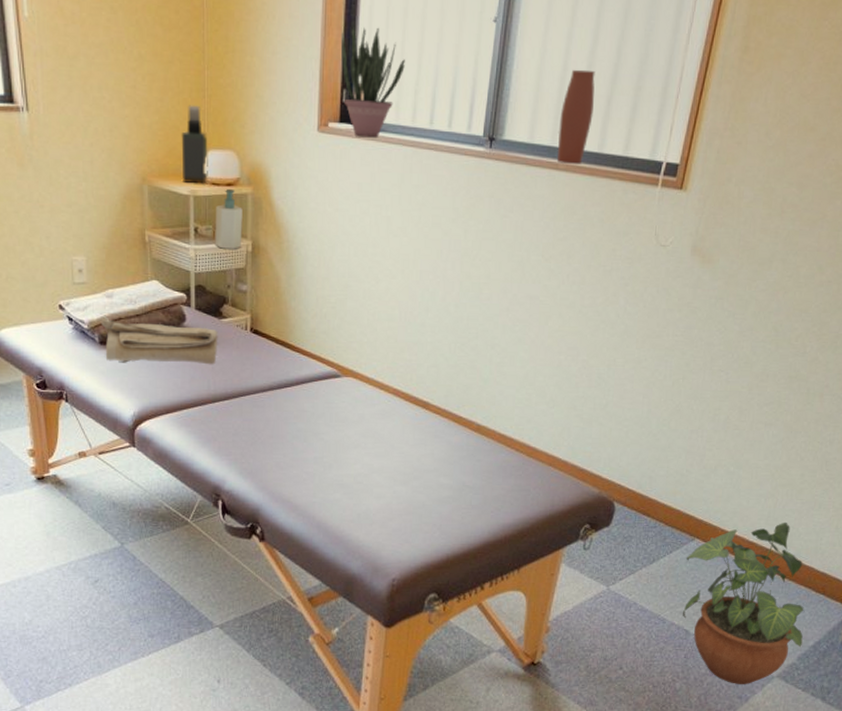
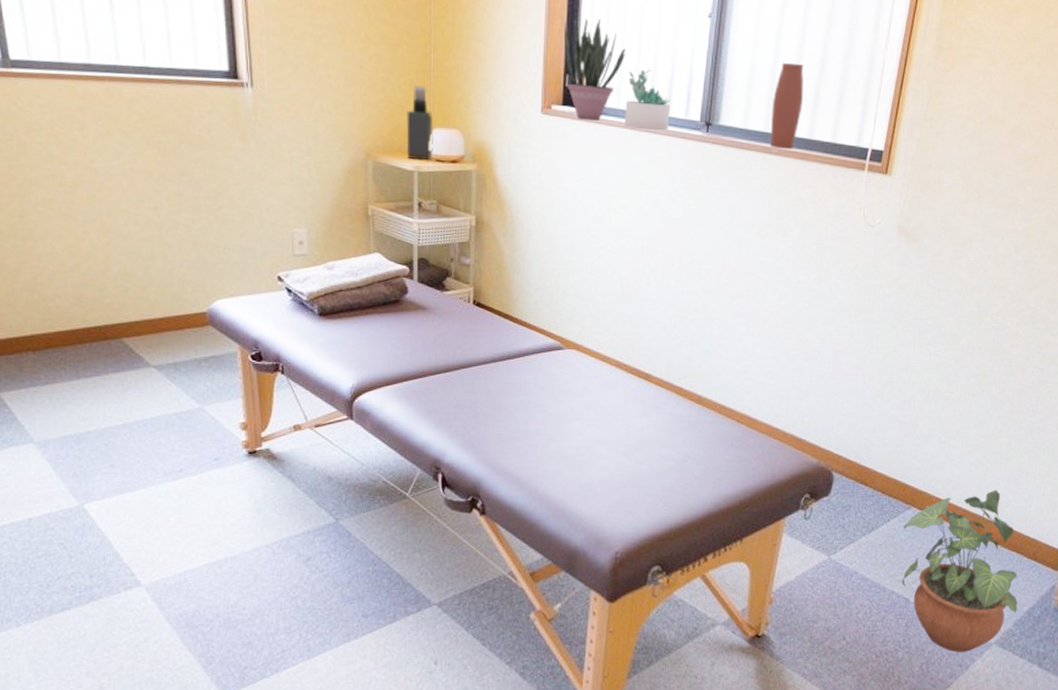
towel: present [101,315,218,365] -> none [320,287,441,337]
soap bottle: present [215,188,243,249] -> none [438,165,467,224]
succulent plant: none [404,81,453,148] -> present [625,69,671,131]

